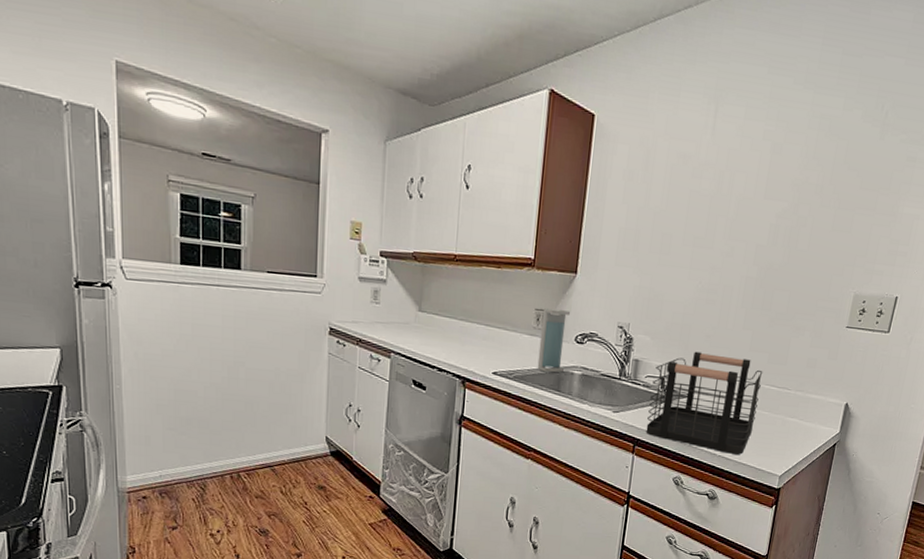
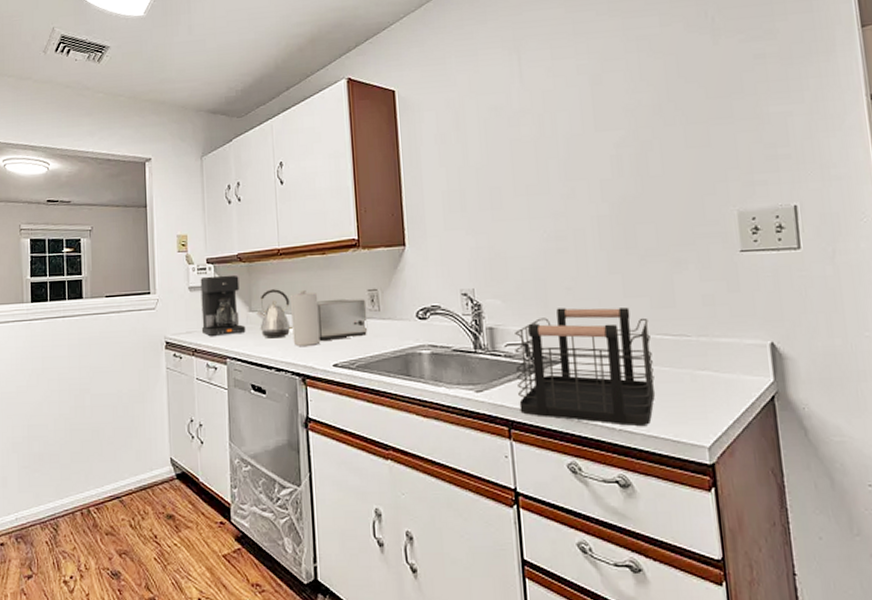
coffee maker: none [368,270,413,332] -> present [200,274,246,337]
kettle: none [425,293,461,341] -> present [256,289,294,339]
paper towel holder: none [458,299,488,353] -> present [289,290,321,347]
toaster: none [483,311,532,351] -> present [317,298,368,342]
soap dispenser: present [537,308,571,373] -> none [376,286,411,357]

